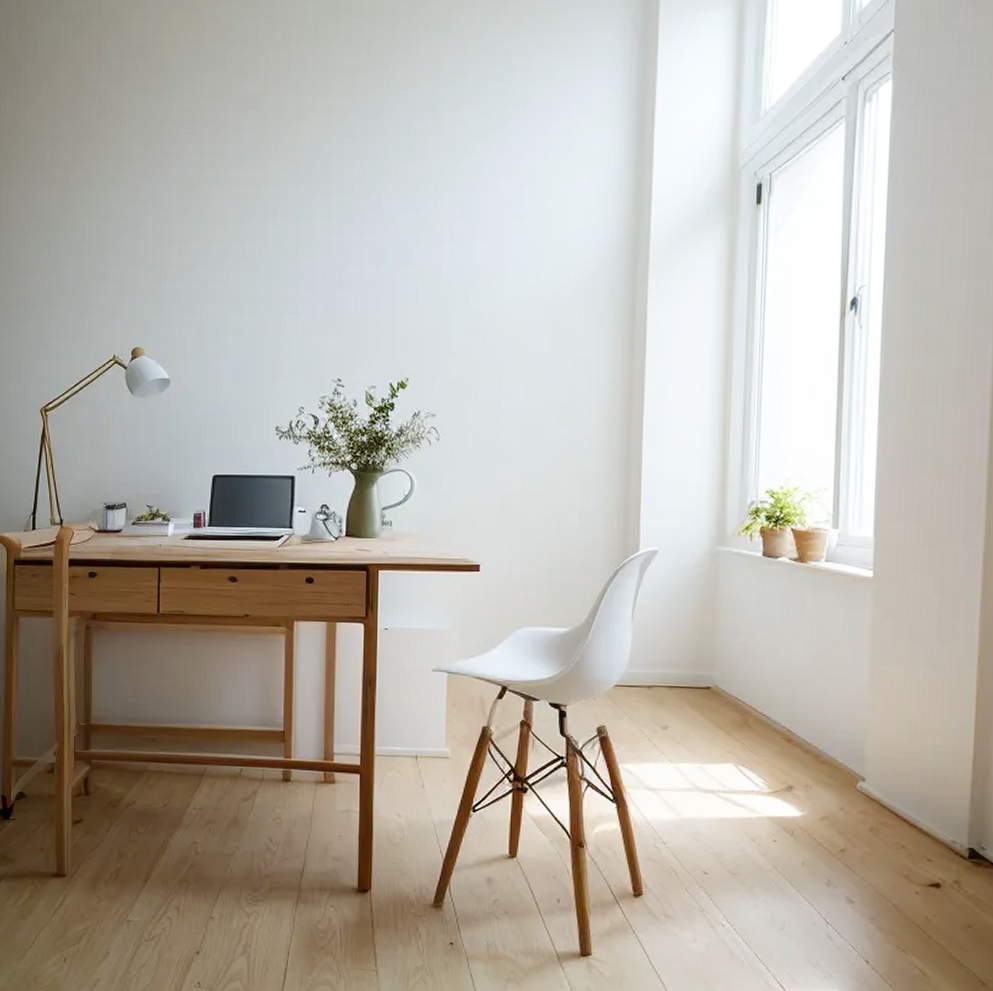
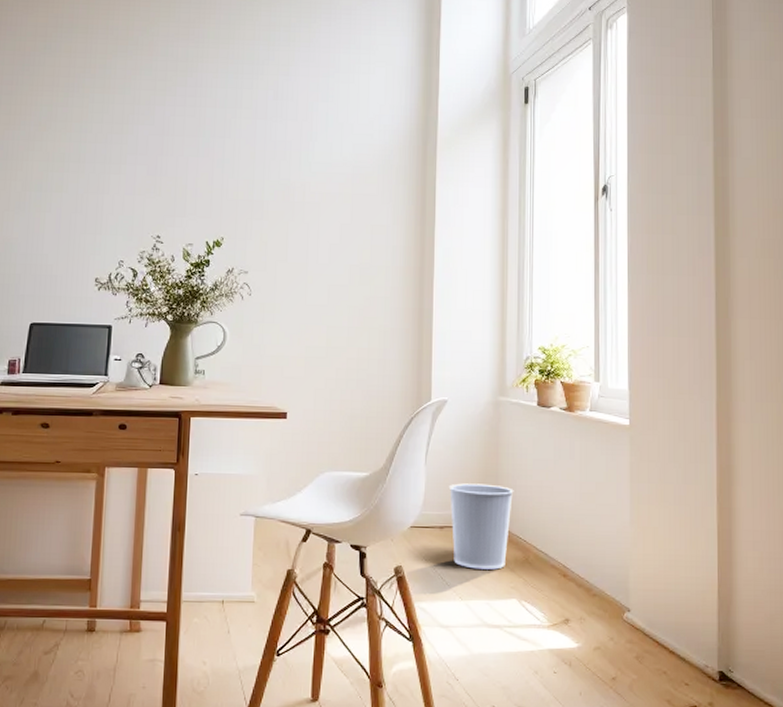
wastebasket: none [658,640,733,732] -> present [448,483,514,570]

